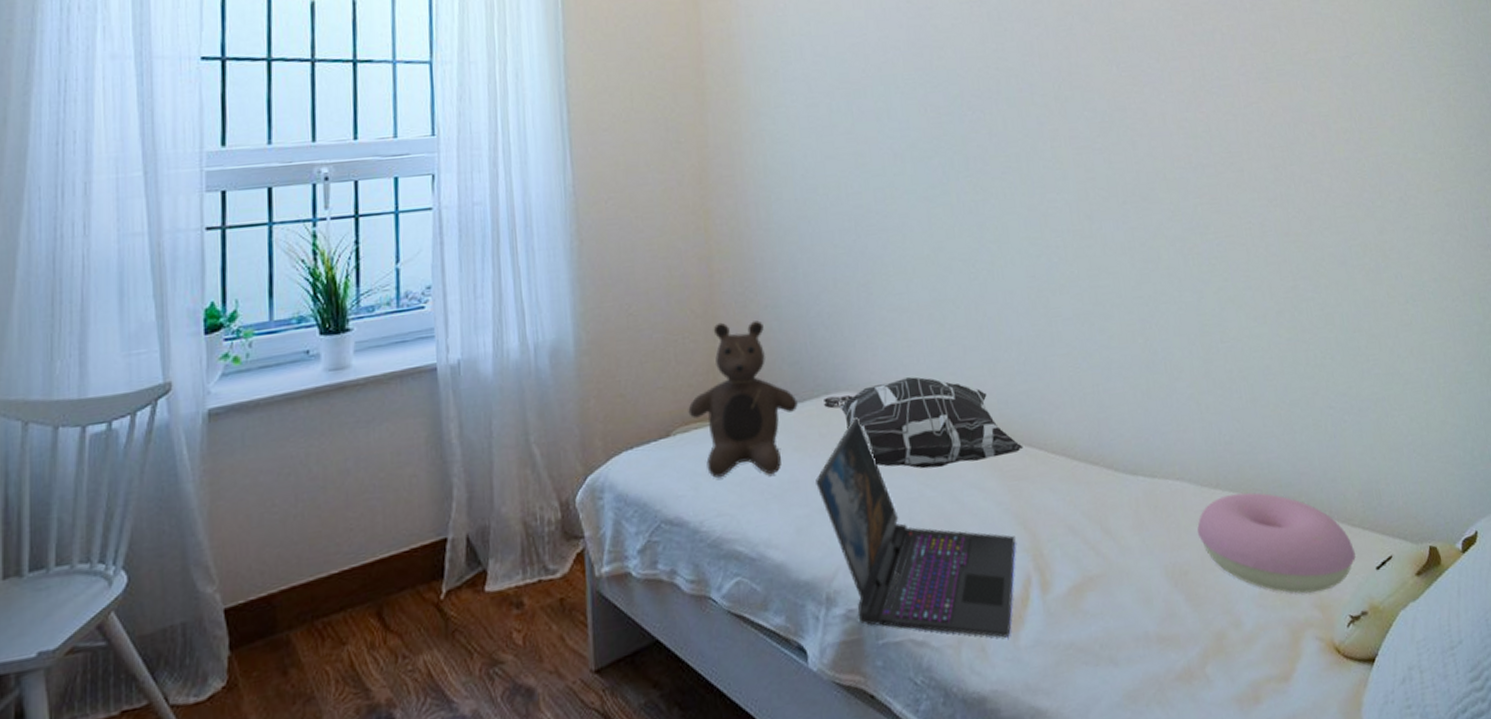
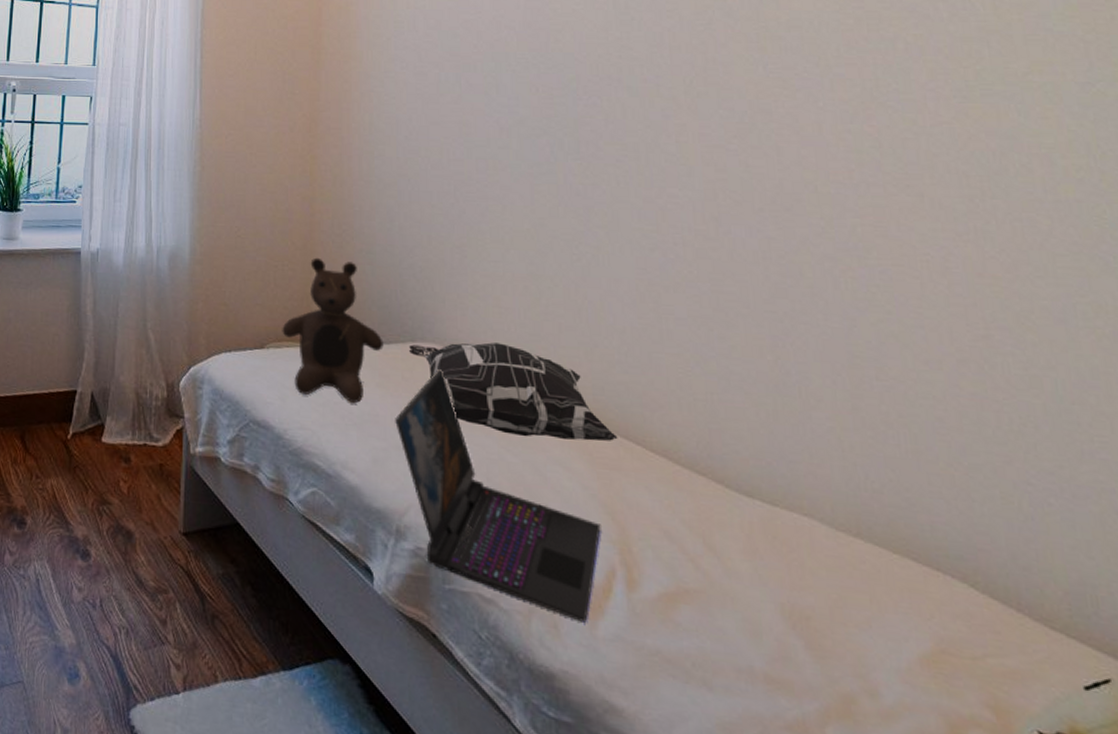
cushion: present [1197,492,1356,594] -> none [826,548,1053,692]

